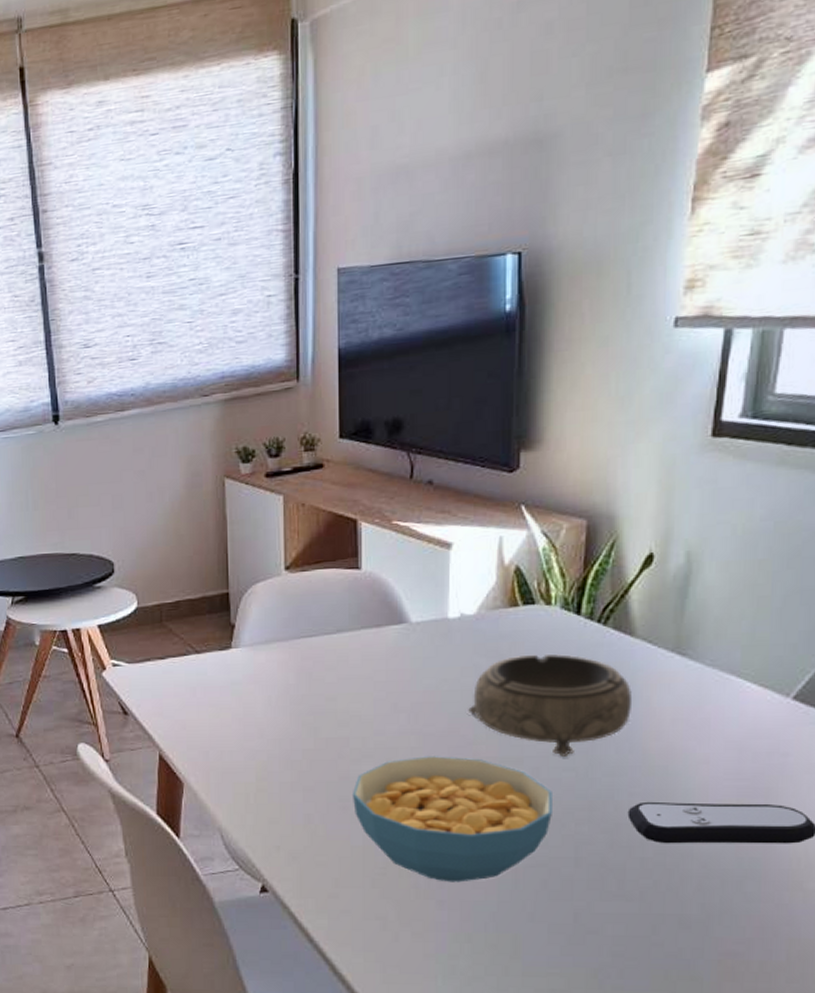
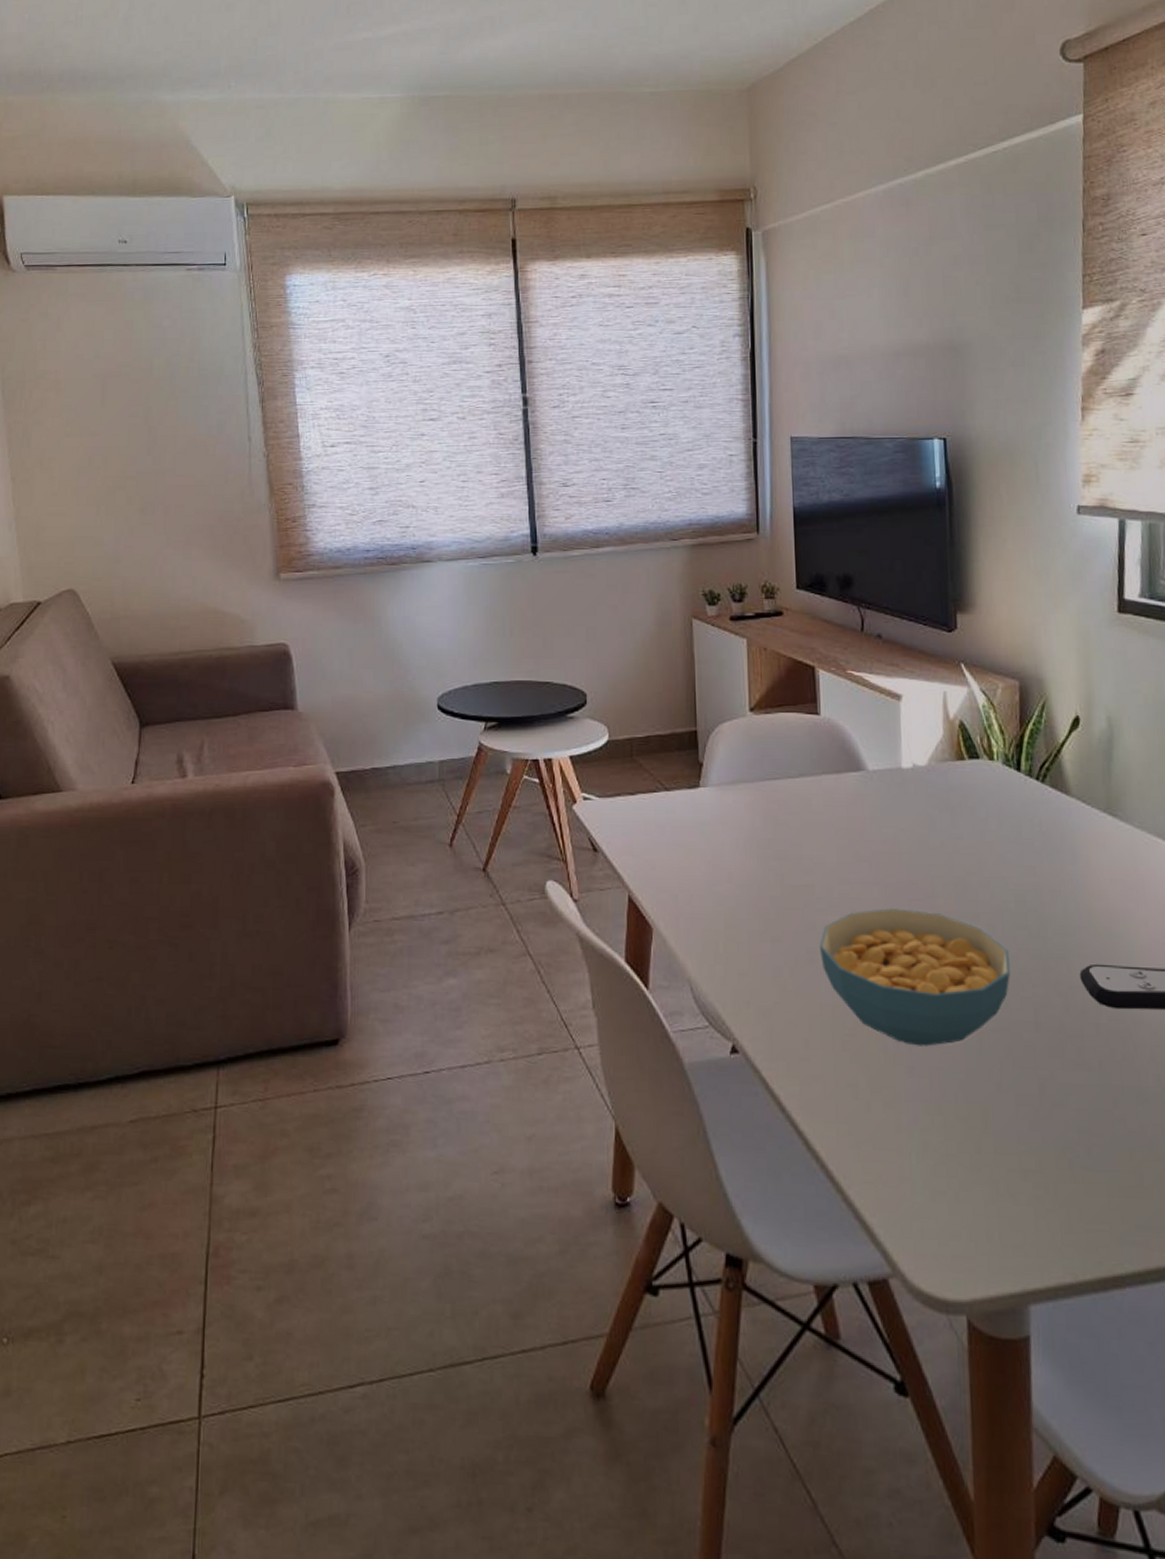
decorative bowl: present [468,654,632,757] -> none [925,808,1074,914]

